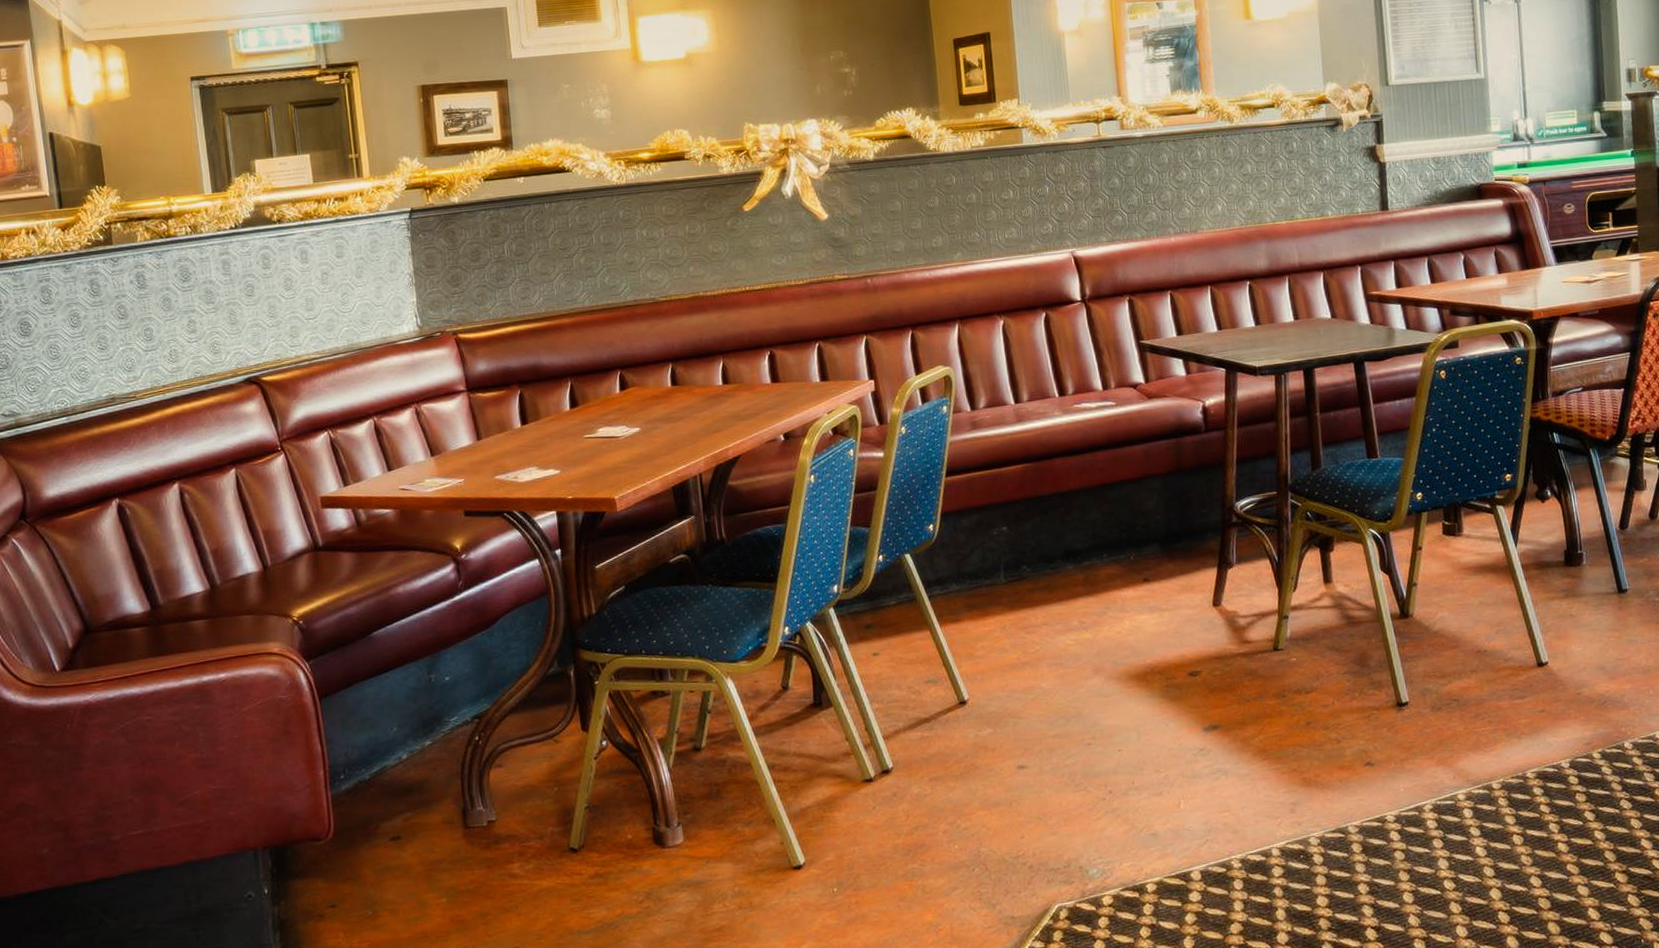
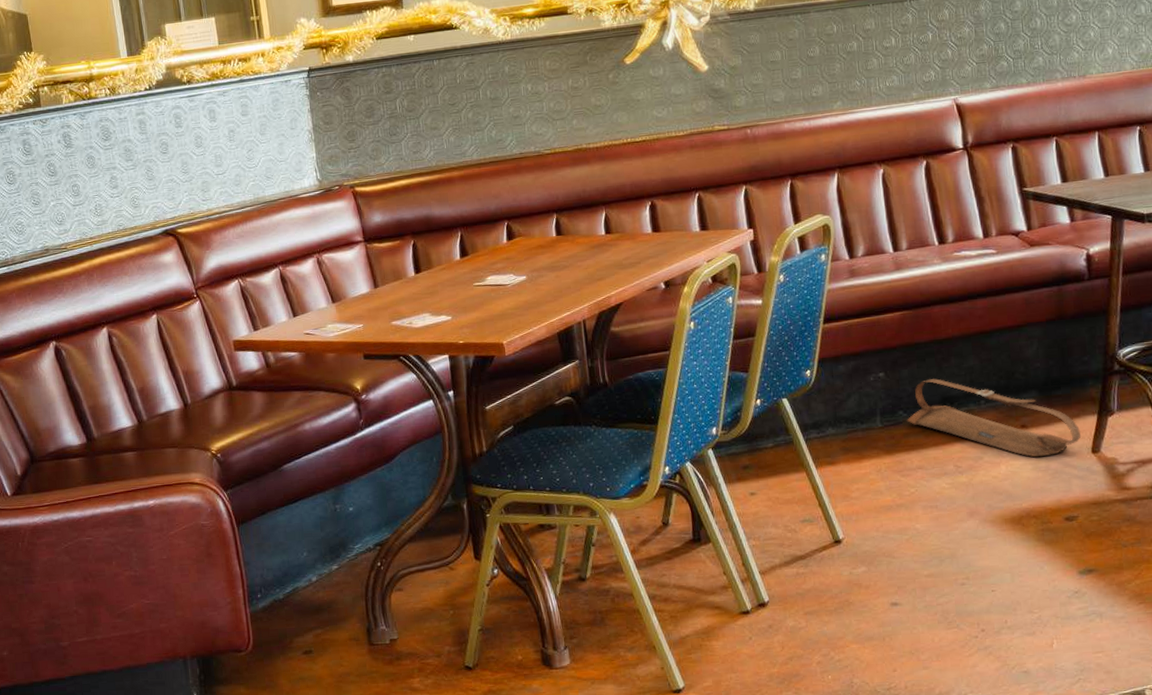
bag: none [1031,532,1203,612] -> present [907,378,1082,458]

